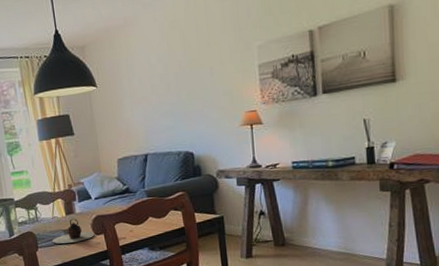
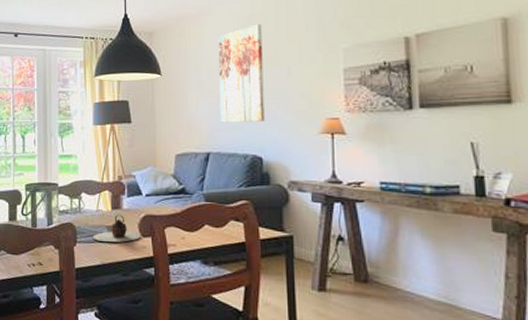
wall art: none [145,29,193,126] -> present [217,24,264,123]

